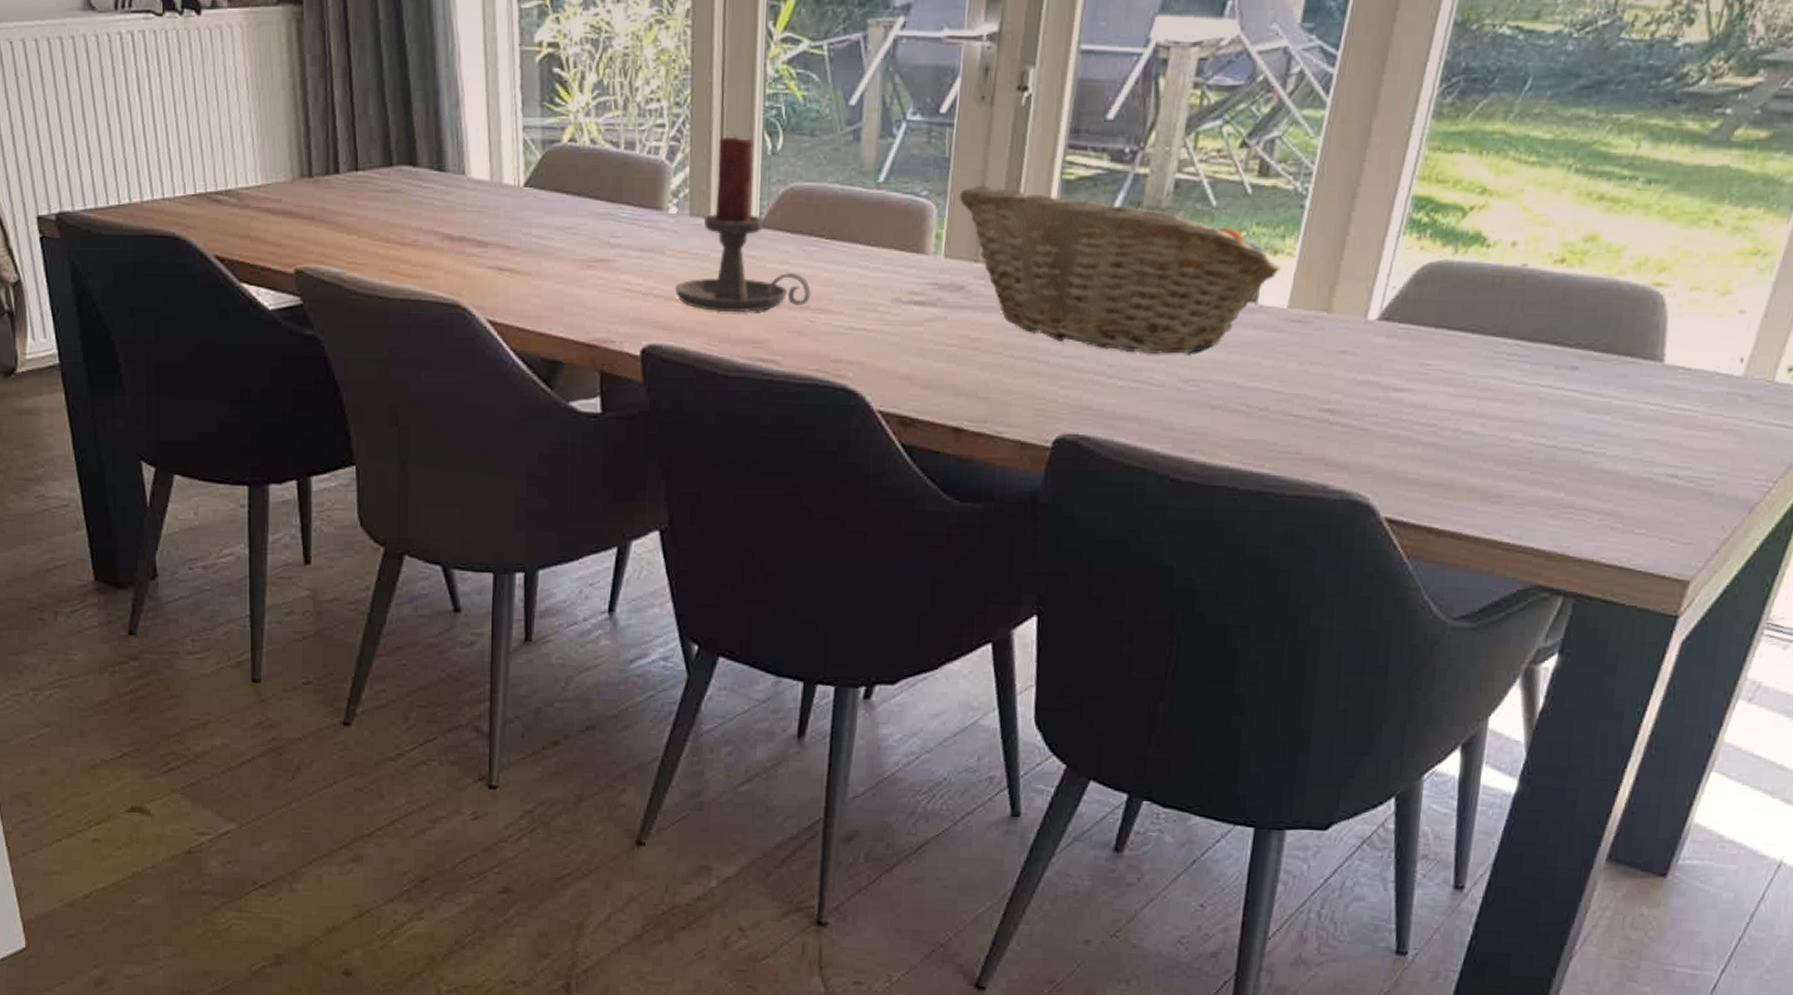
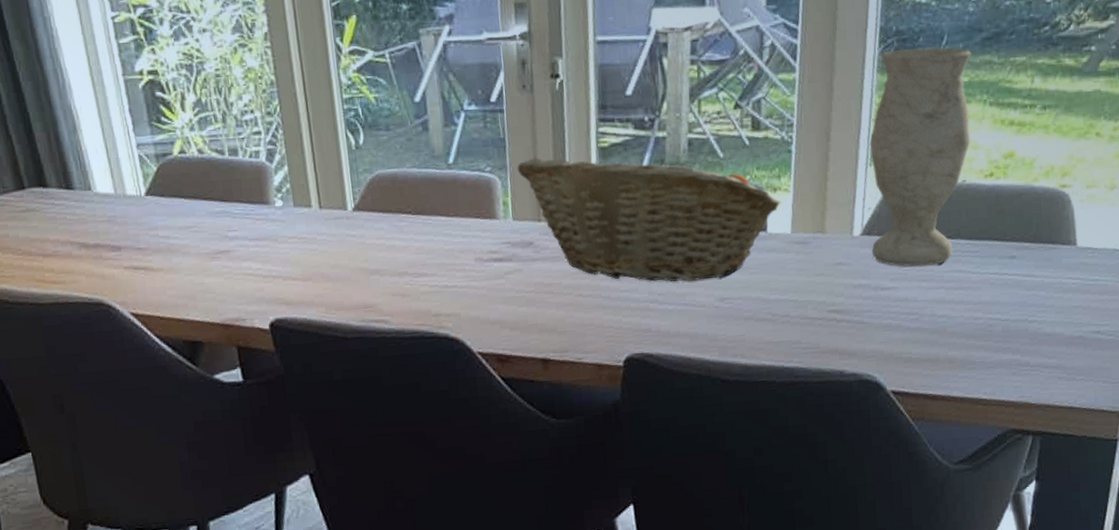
candle holder: present [674,135,811,313] -> none [290,135,407,286]
vase: none [1388,91,1562,367] -> present [869,47,972,267]

